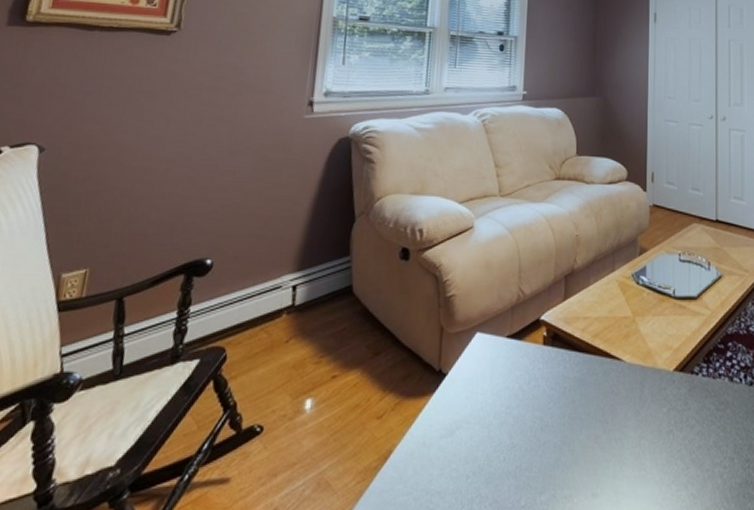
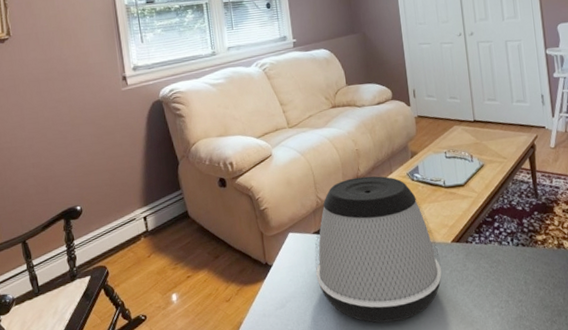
speaker: none [500,271,658,472] -> present [314,176,442,323]

